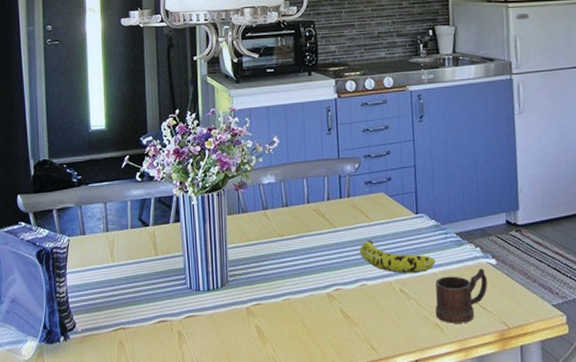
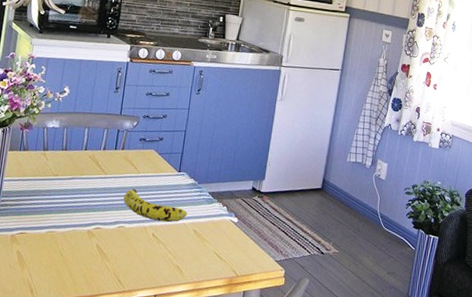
mug: present [435,268,488,323] -> none [178,224,228,268]

